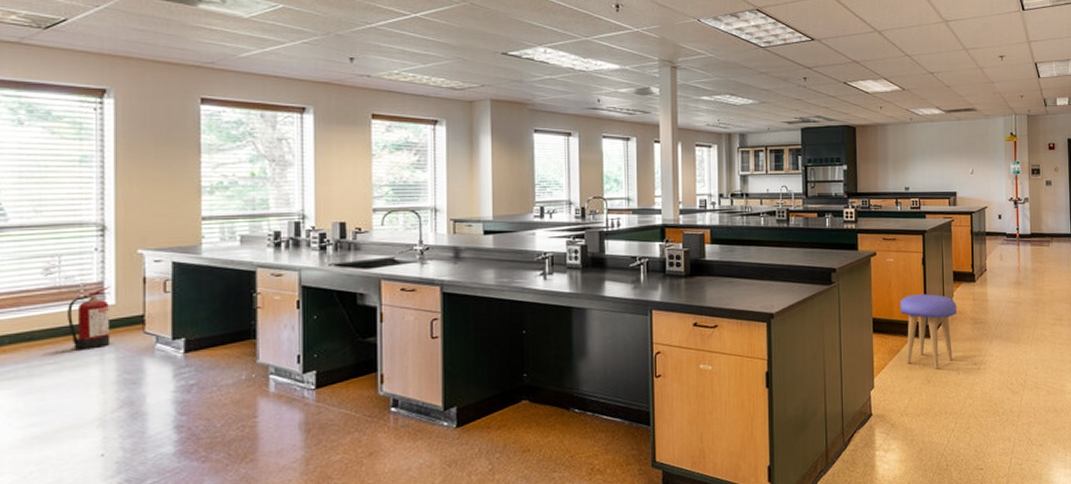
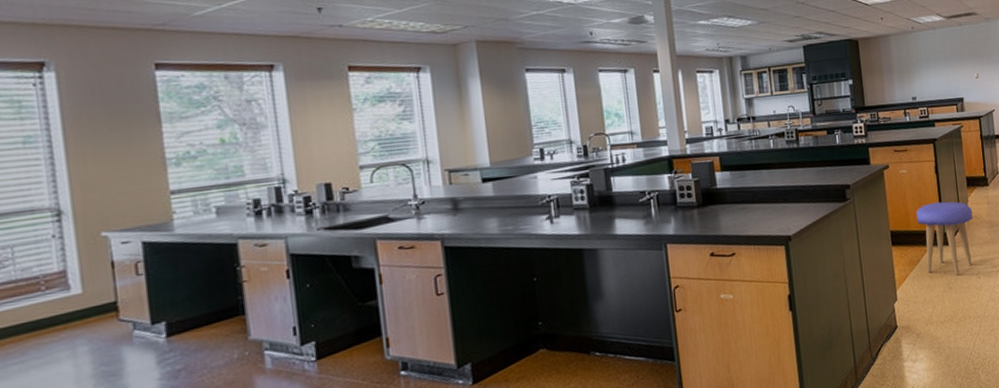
fire extinguisher: present [68,286,111,350] -> none [28,274,82,347]

